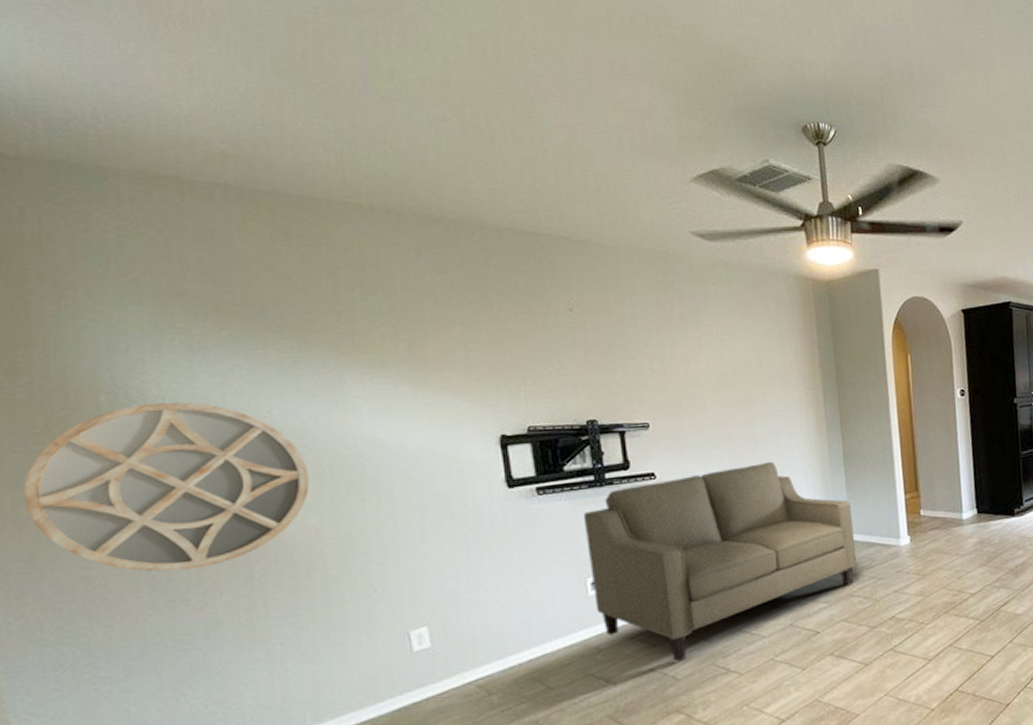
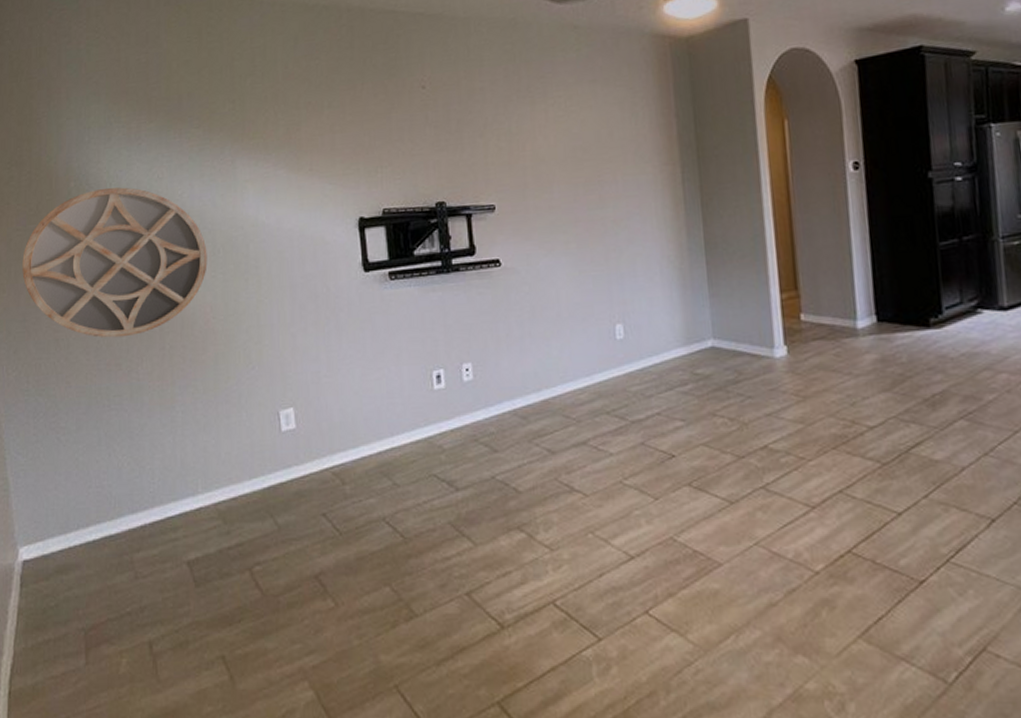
sofa: present [583,461,857,663] -> none [430,249,721,473]

